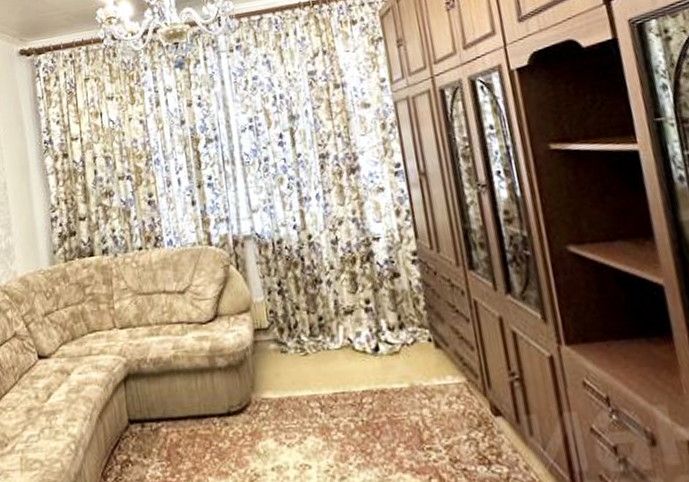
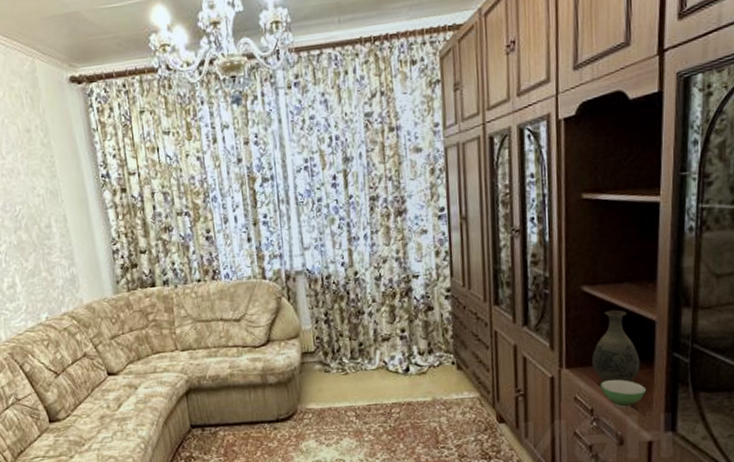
vase: none [594,272,657,363] -> present [591,309,640,382]
bowl: none [610,357,672,397] -> present [599,378,647,409]

